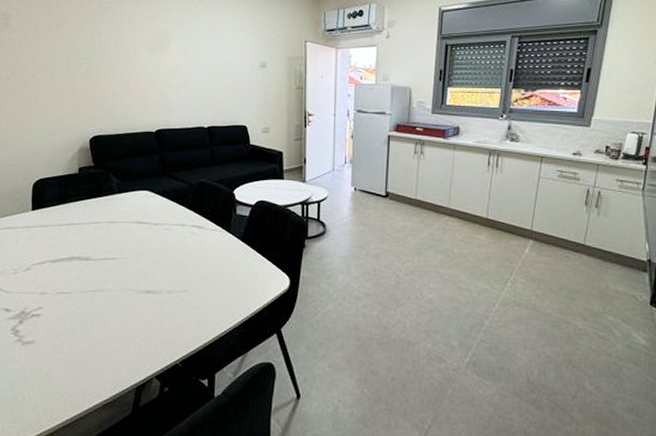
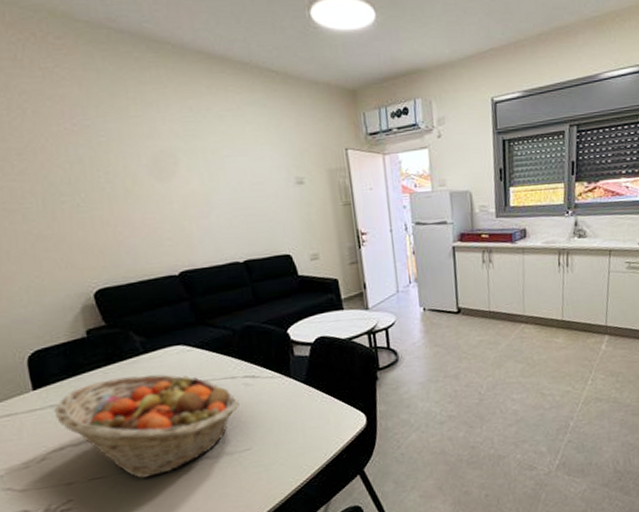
fruit basket: none [43,211,185,300] -> present [54,374,239,479]

